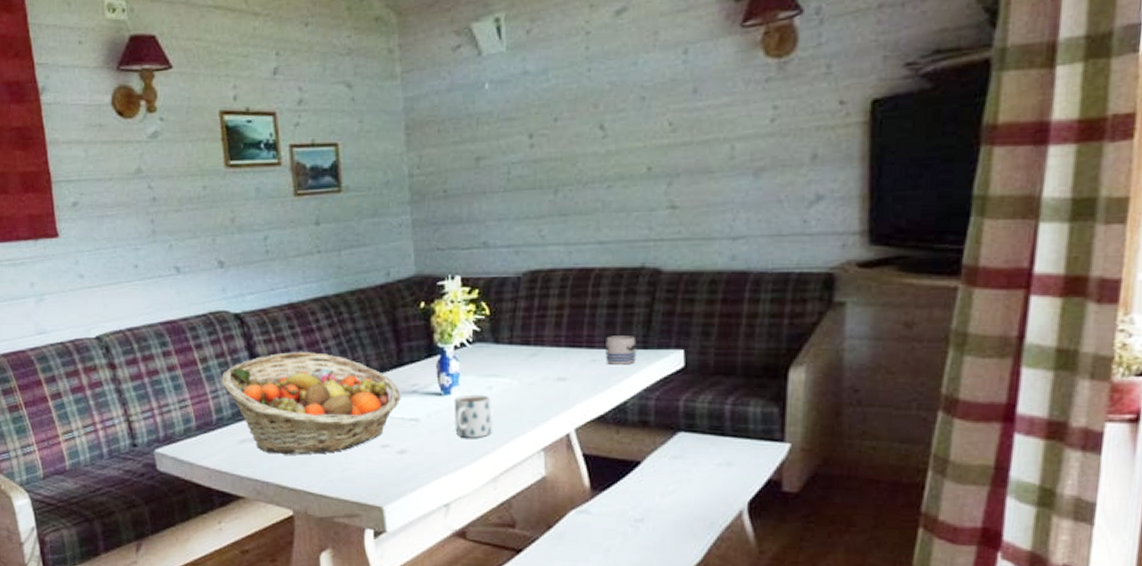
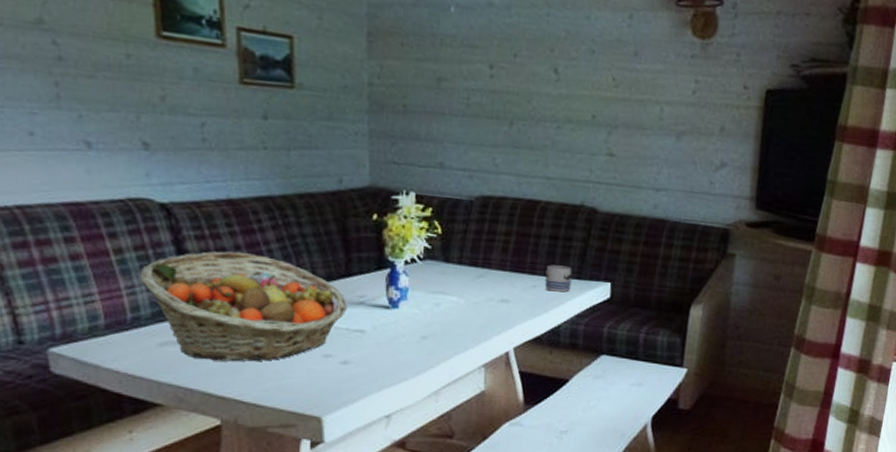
mug: present [454,394,492,438] -> none [400,309,438,352]

